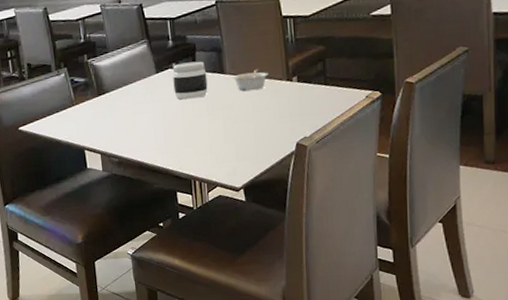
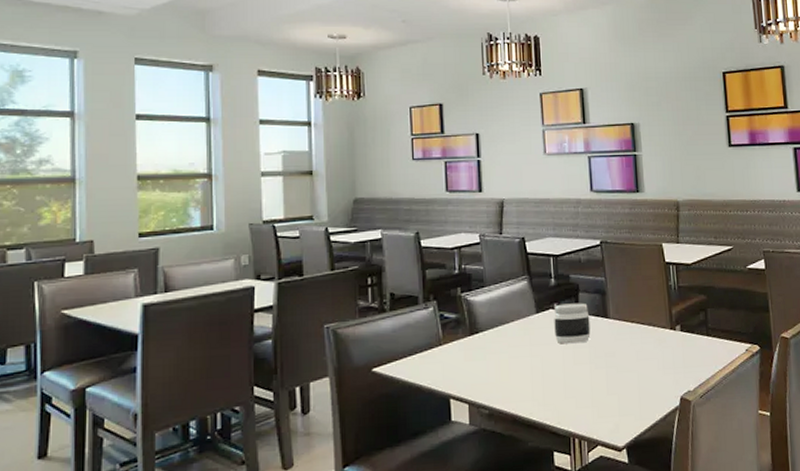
legume: present [232,68,269,91] -> none [616,314,652,339]

